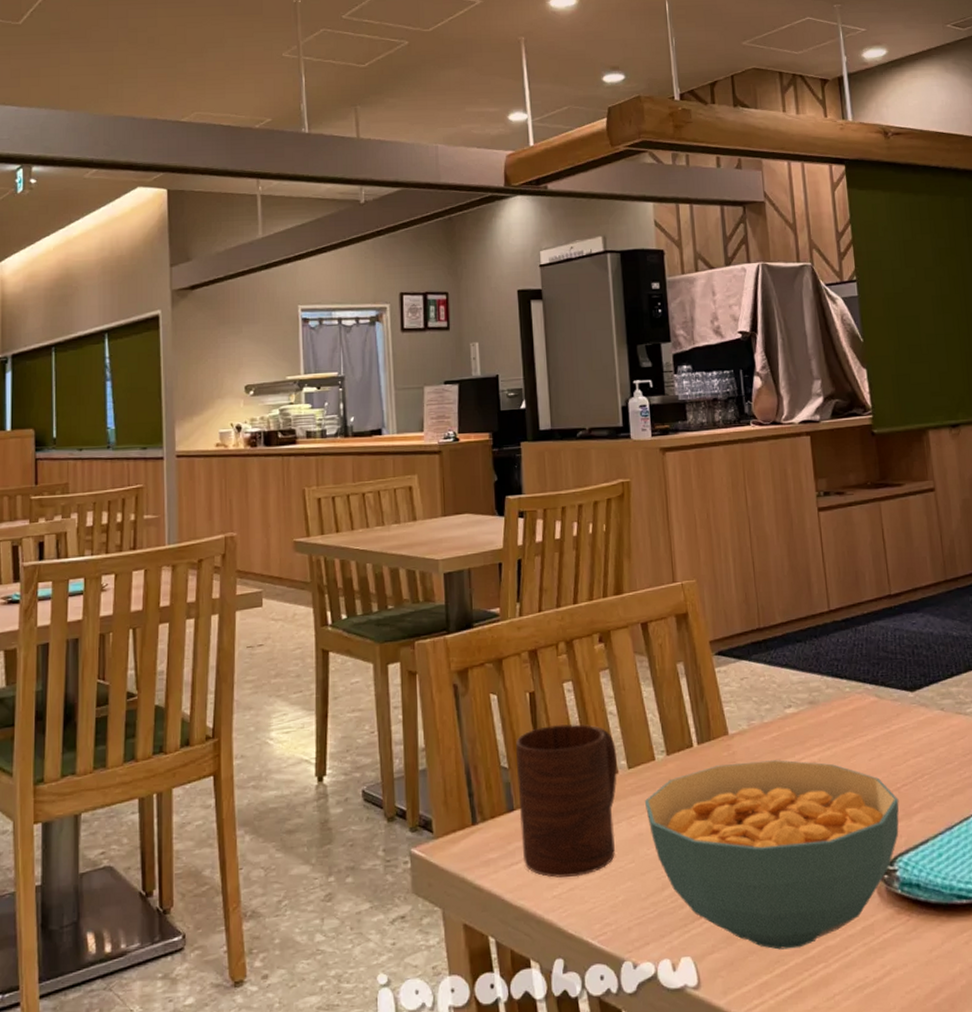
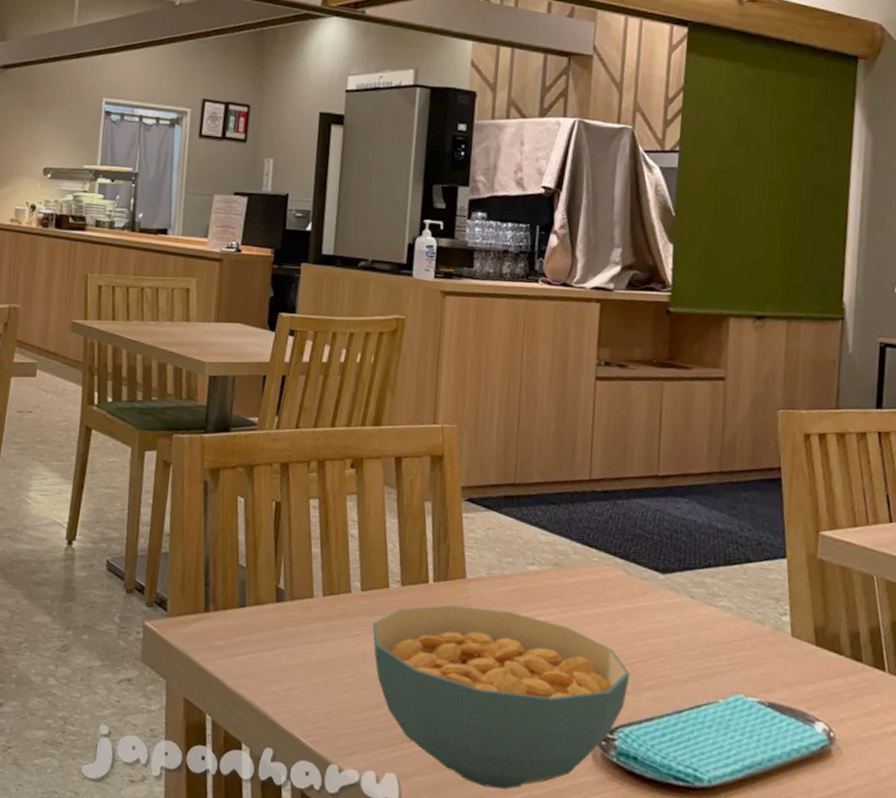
cup: present [515,724,618,878] -> none [248,536,353,680]

